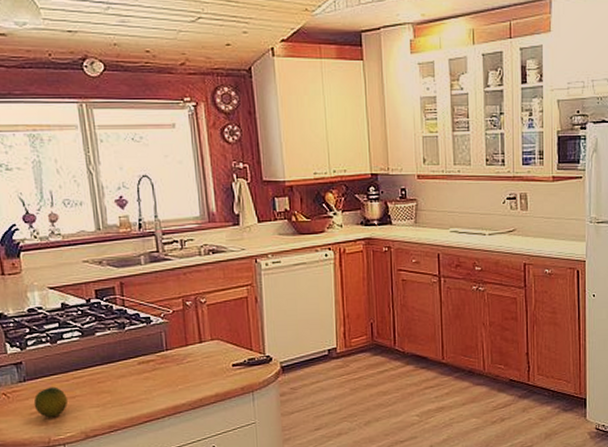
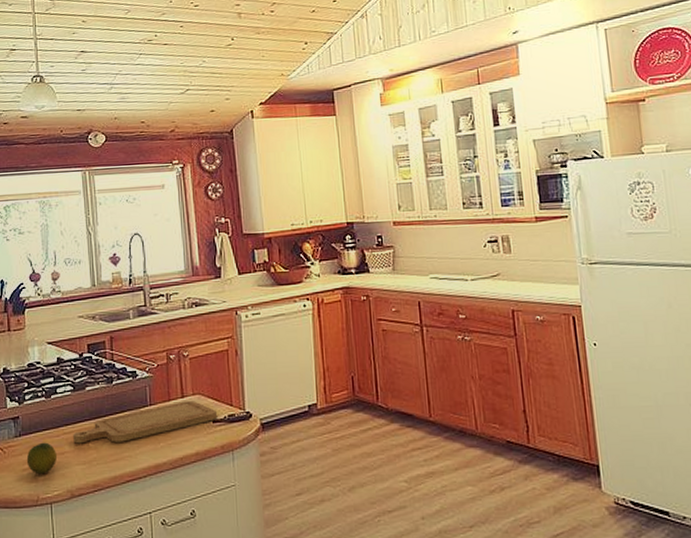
chopping board: none [84,346,237,388] -> present [73,401,218,444]

